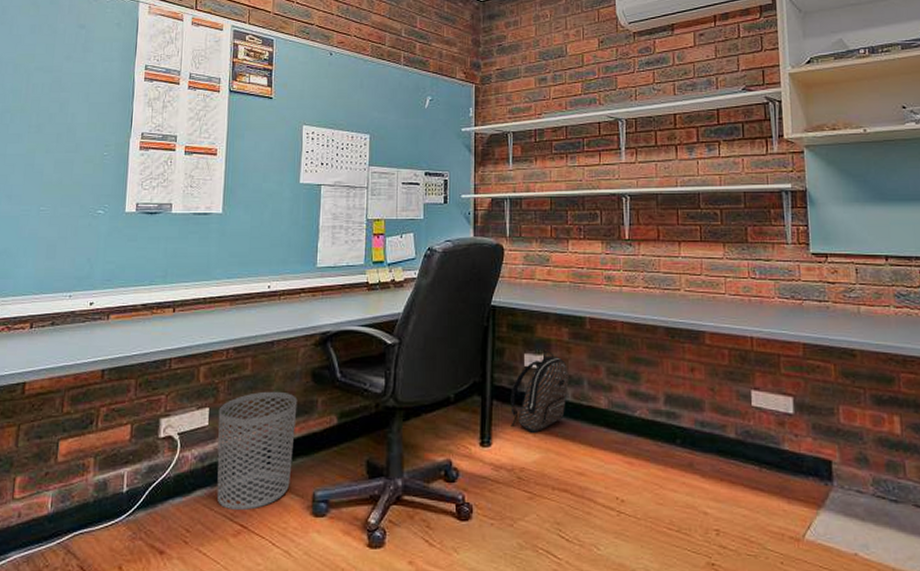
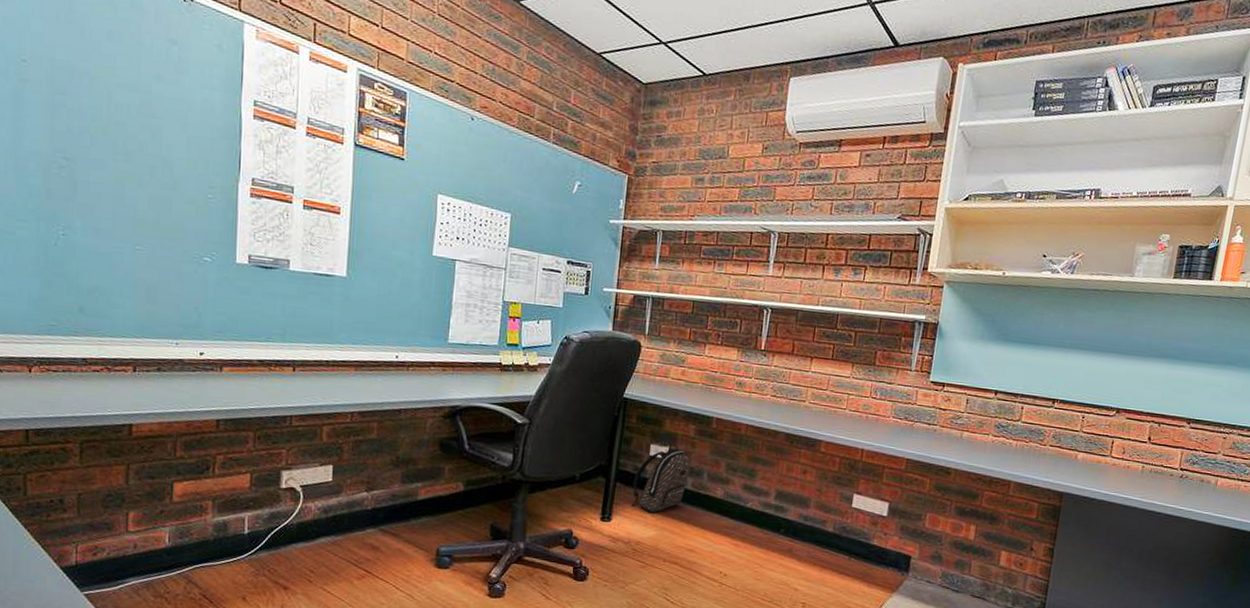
waste bin: present [217,391,298,510] -> none [341,455,424,558]

